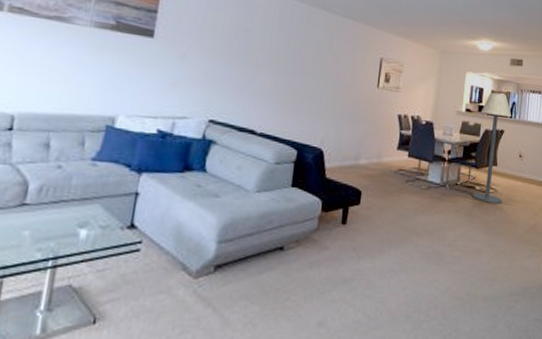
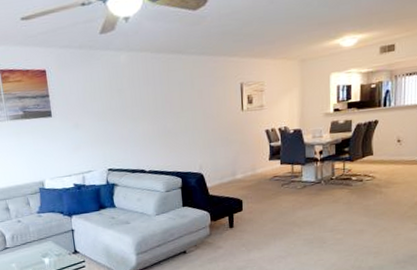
floor lamp: present [472,92,511,204] -> none [349,84,385,190]

